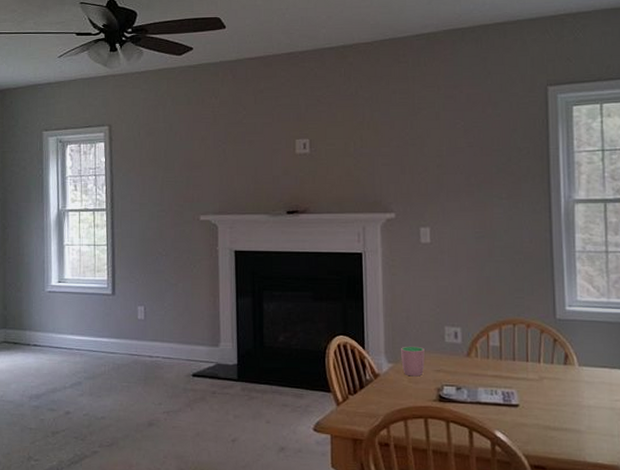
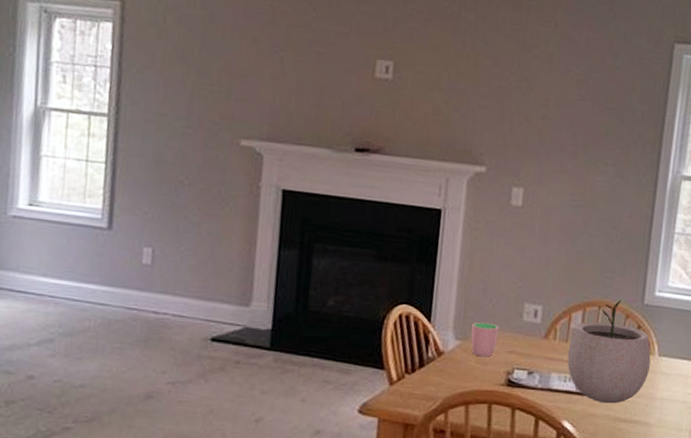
plant pot: none [490,317,572,414] -> present [567,300,651,404]

